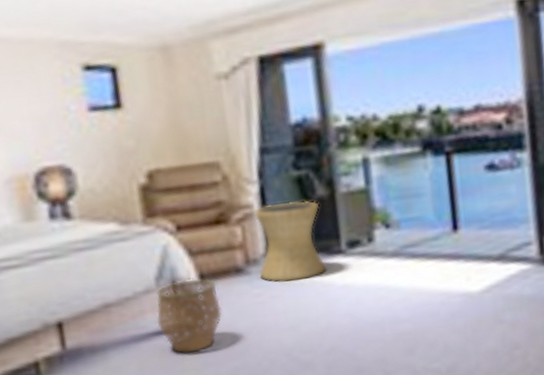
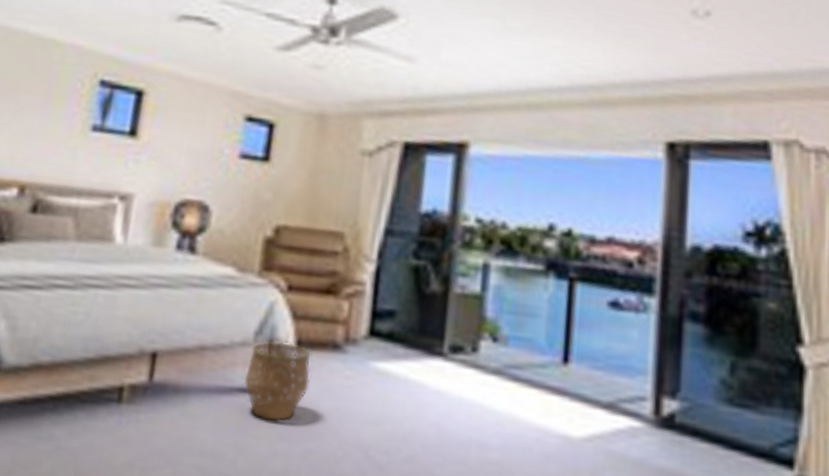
side table: present [253,200,326,283] -> none [355,286,431,374]

